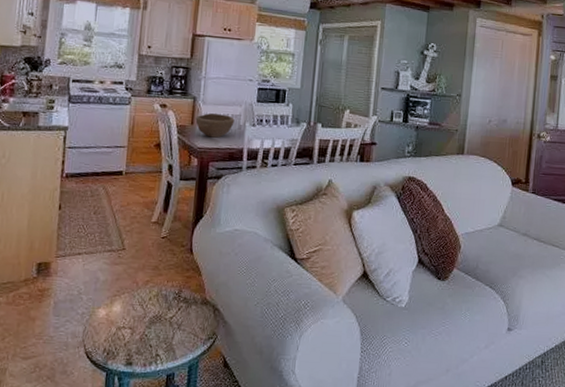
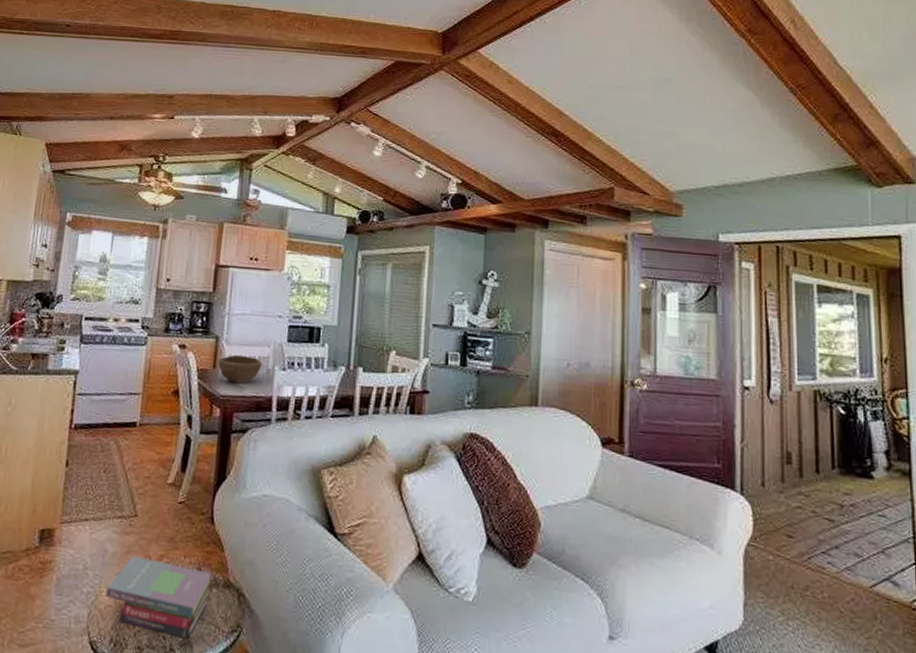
books: none [98,281,191,347] -> present [105,555,212,641]

